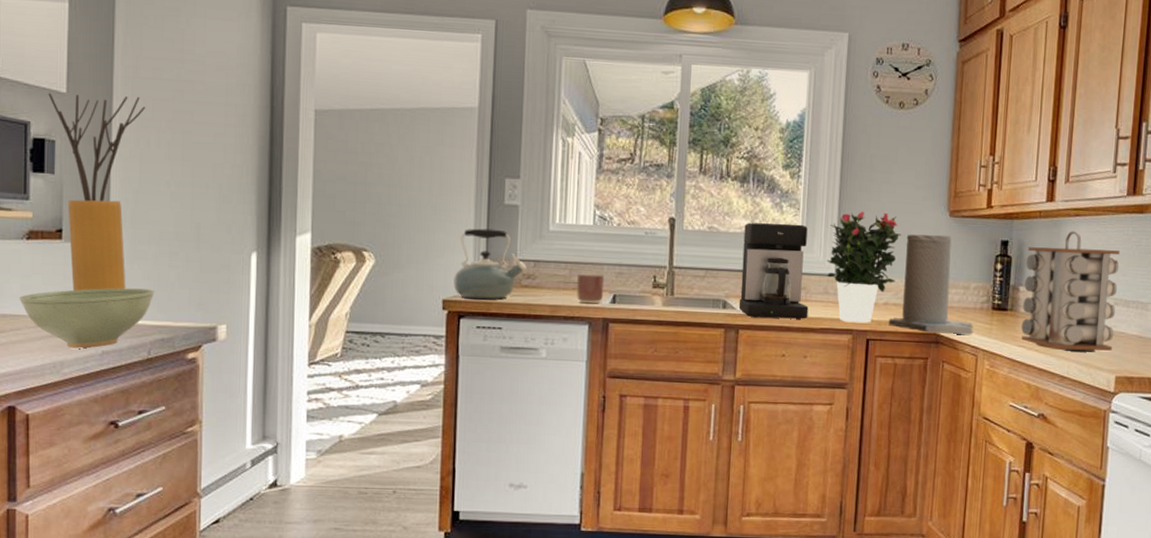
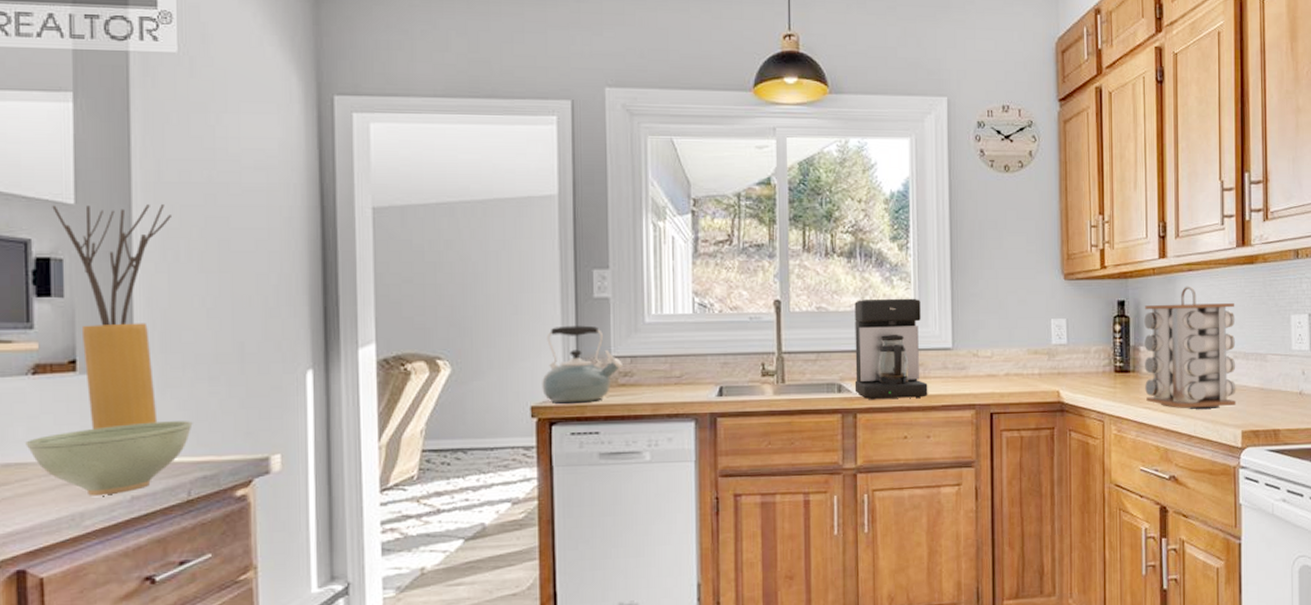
mug: present [577,272,605,304] -> none [679,365,709,399]
potted flower: present [827,211,902,324] -> none [943,280,1017,397]
paper towel: present [889,234,973,335] -> none [1011,299,1097,401]

